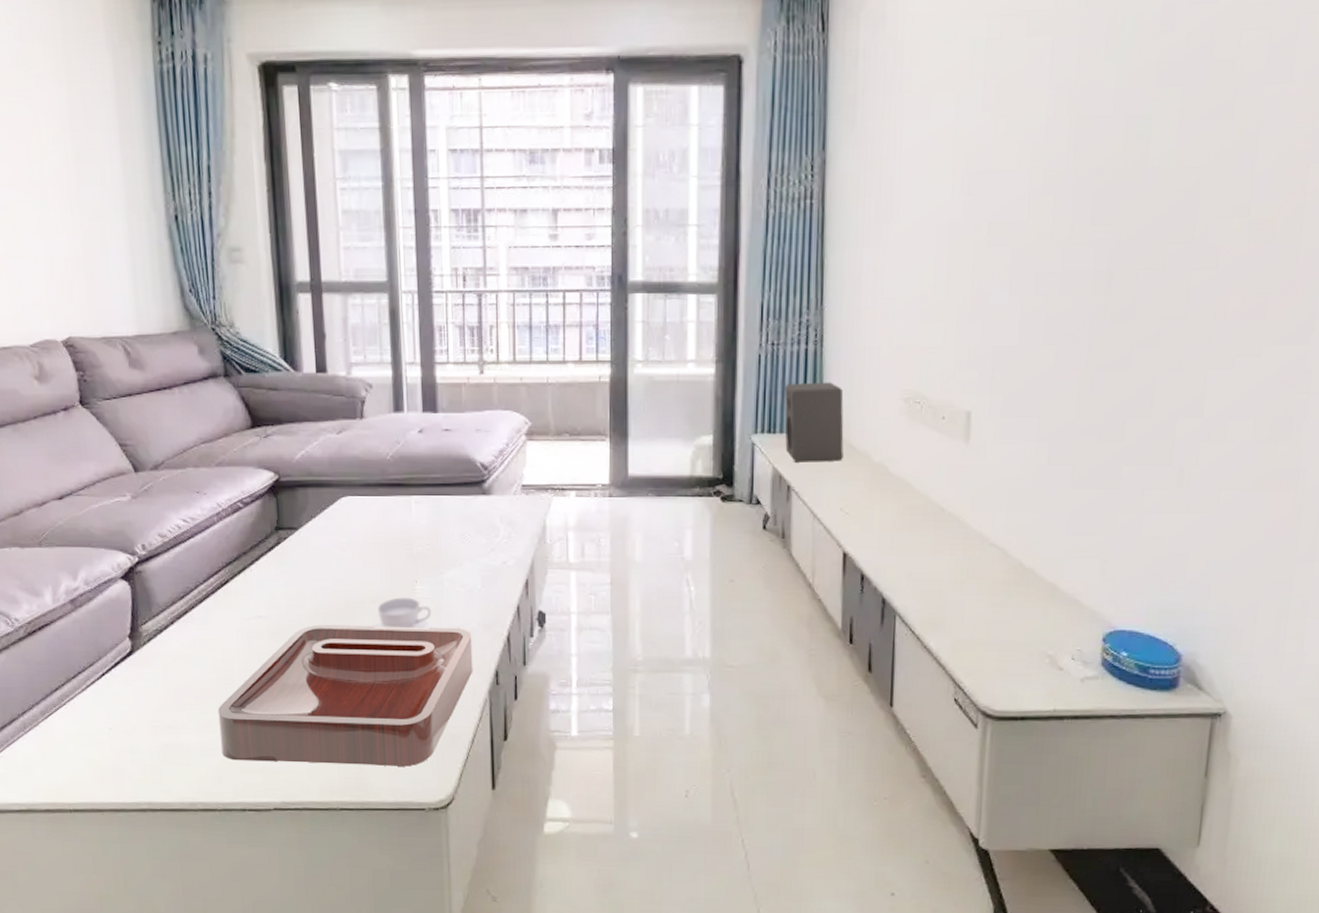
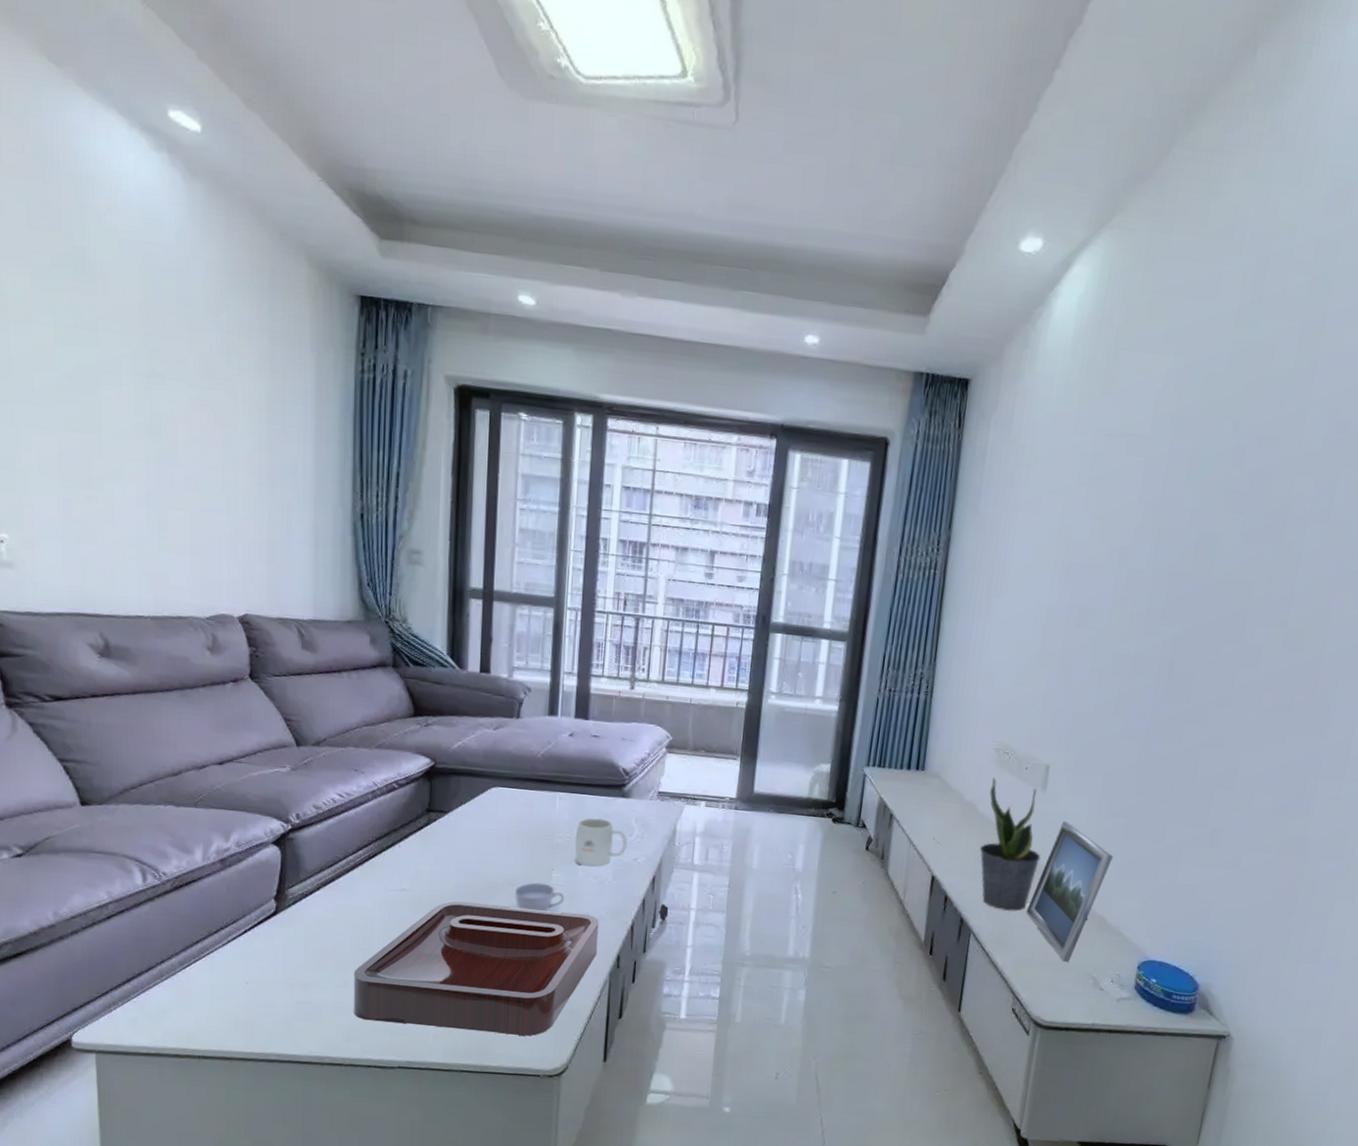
mug: none [436,520,494,576] -> present [575,818,628,868]
speaker: present [784,382,844,462] -> none [891,726,945,797]
potted plant: none [897,431,971,587] -> present [980,776,1041,912]
picture frame: none [960,475,1059,641] -> present [1026,821,1113,963]

